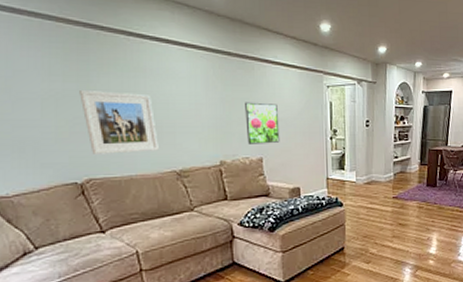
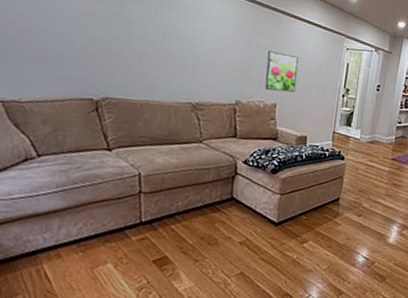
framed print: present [79,91,159,154] -> none [111,13,181,81]

